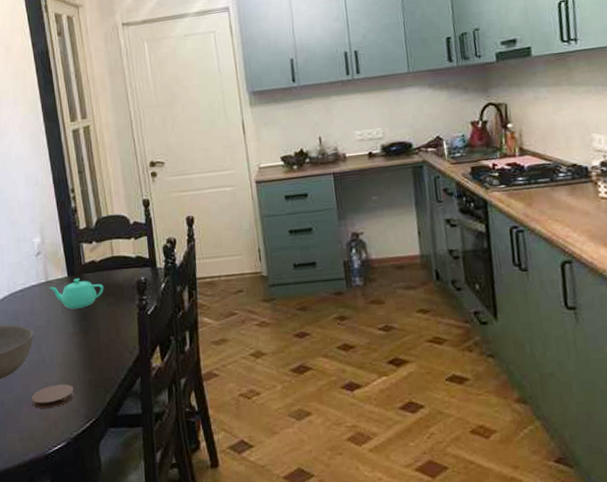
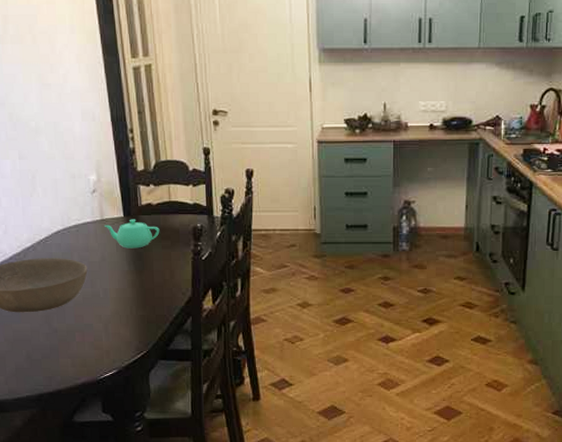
coaster: present [31,383,75,409] -> none [84,317,127,339]

